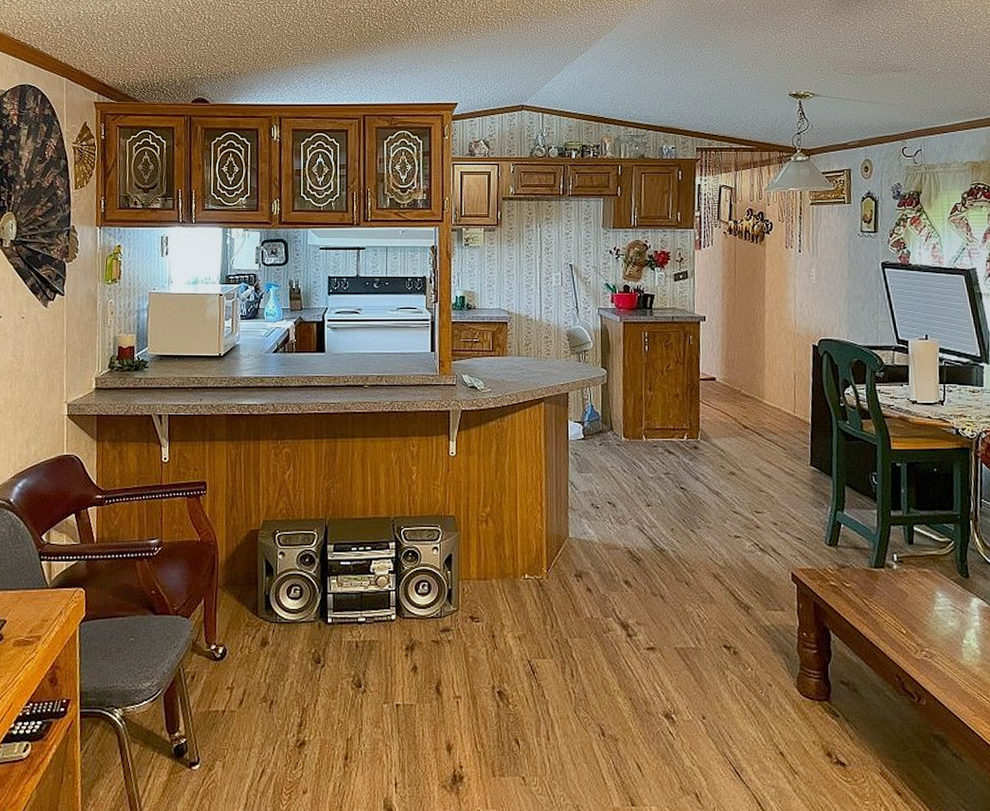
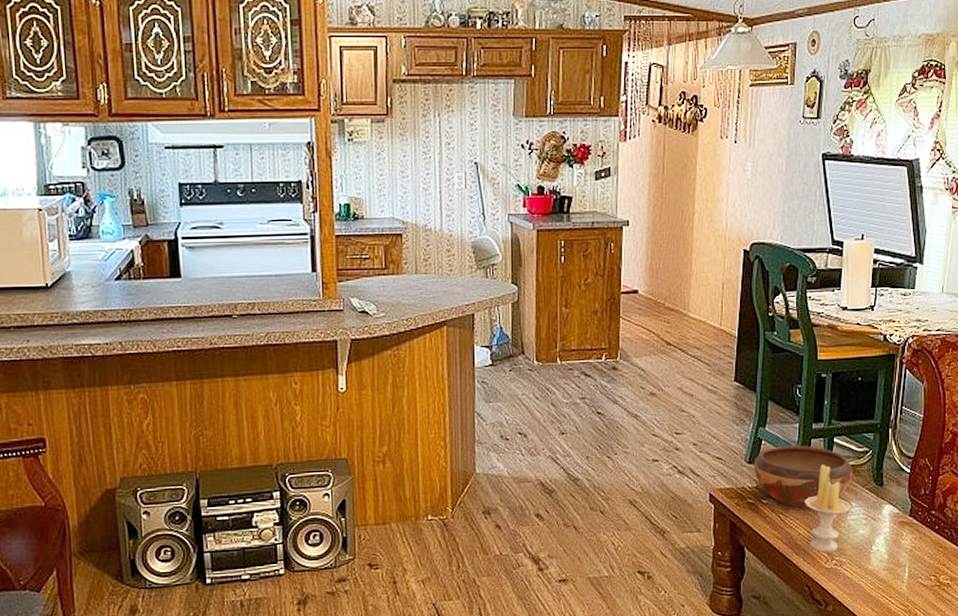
decorative bowl: none [834,530,936,595] -> present [753,445,853,508]
candle: none [888,552,938,642] -> present [805,465,851,553]

